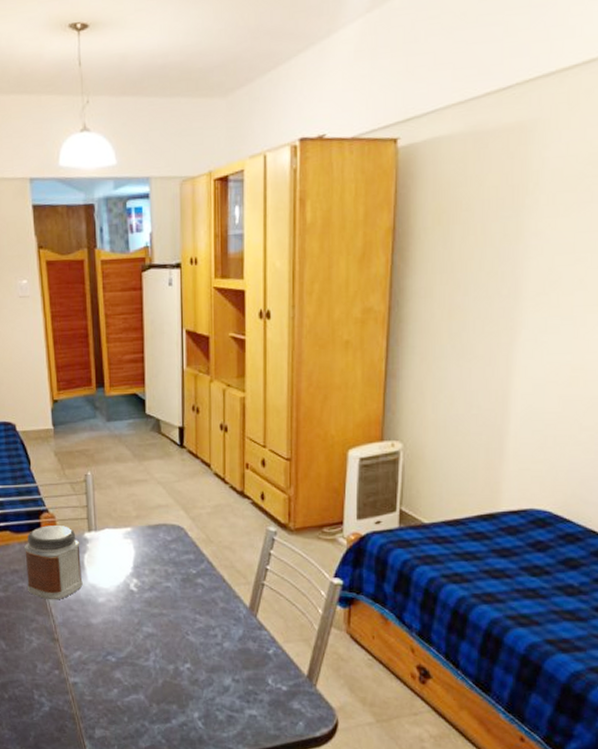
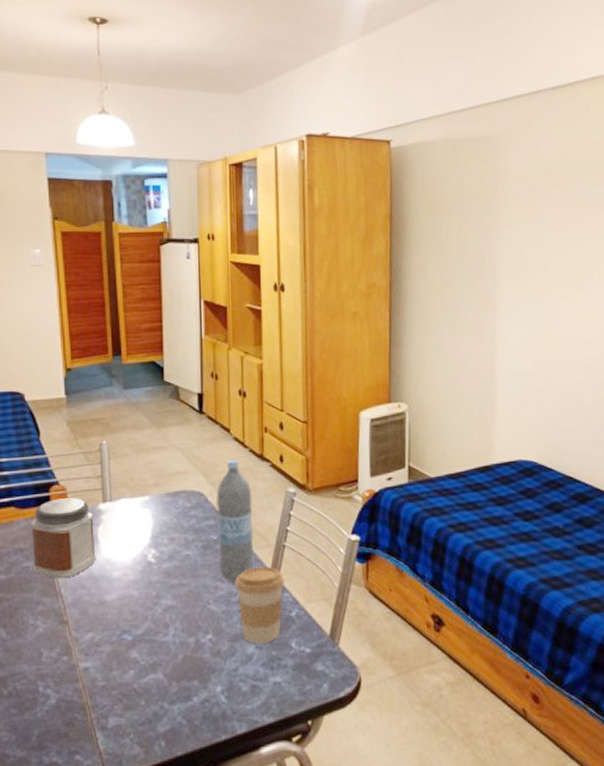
water bottle: none [196,494,233,617] -> present [216,459,254,583]
coffee cup: none [213,603,264,678] -> present [235,566,285,645]

